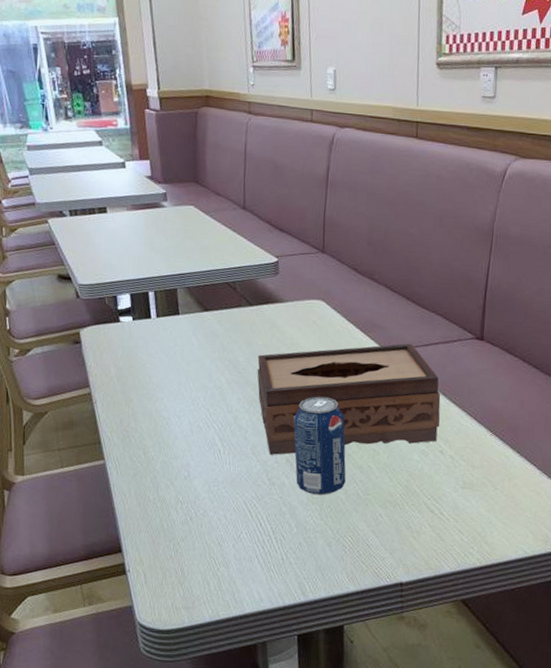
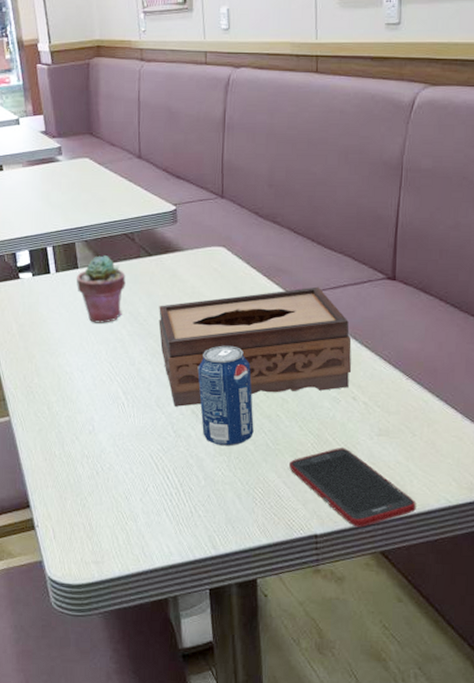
potted succulent: none [176,303,226,370] -> present [76,255,126,323]
cell phone: none [378,499,496,576] -> present [289,448,416,528]

